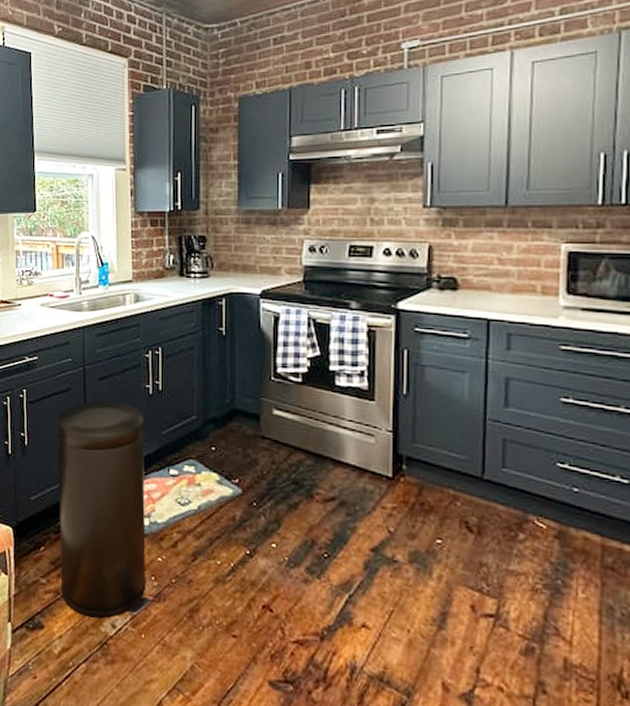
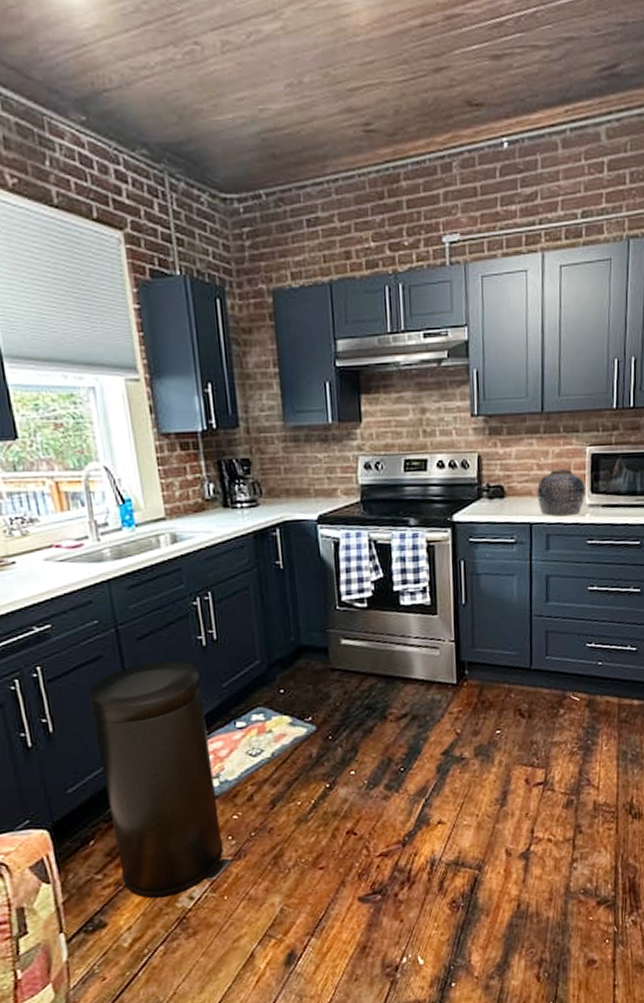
vase: none [497,265,558,317] -> present [537,468,585,517]

